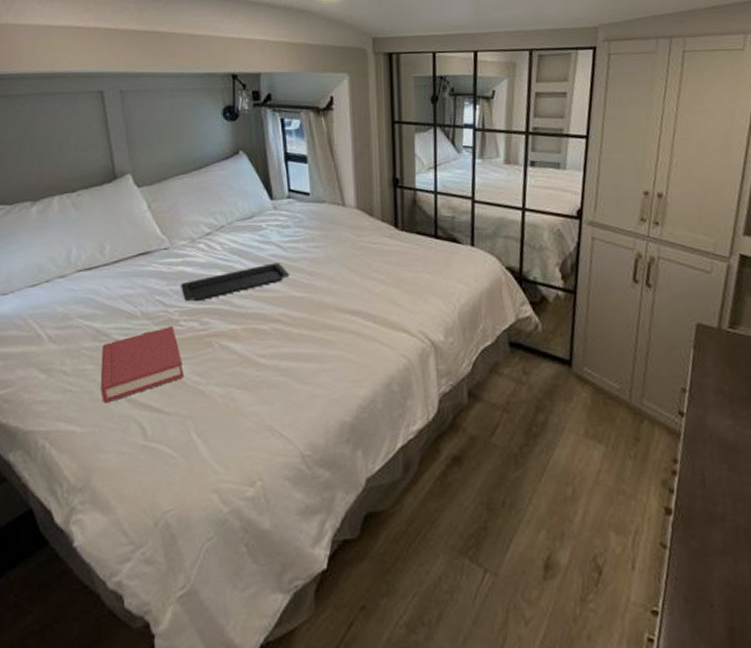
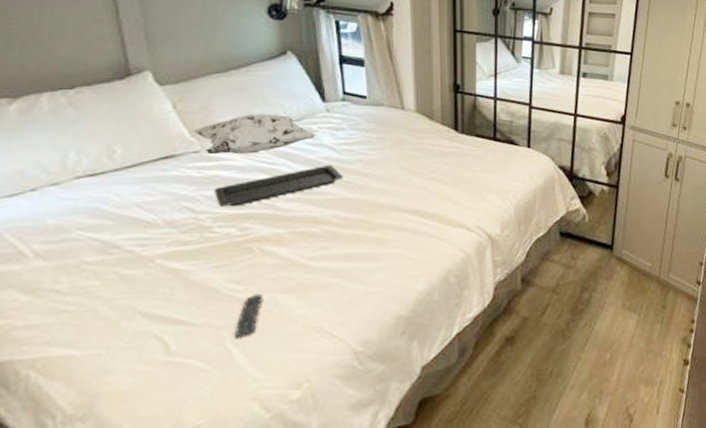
hardback book: present [100,325,183,403] -> none [108,233,217,321]
decorative pillow: none [162,212,266,252] -> present [191,113,318,155]
remote control: none [198,387,221,430] -> present [235,293,263,339]

